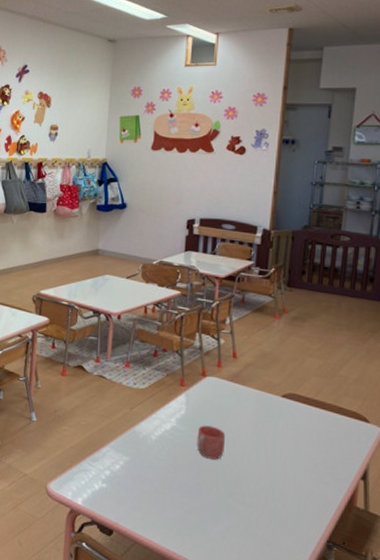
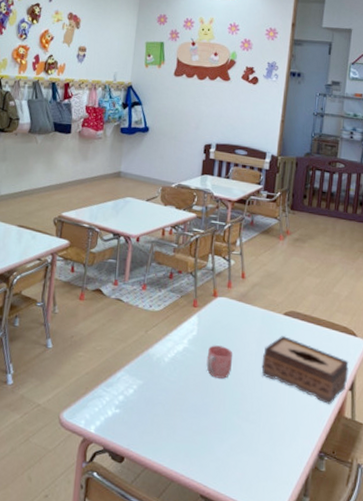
tissue box: none [258,419,360,494] -> present [261,336,349,406]

